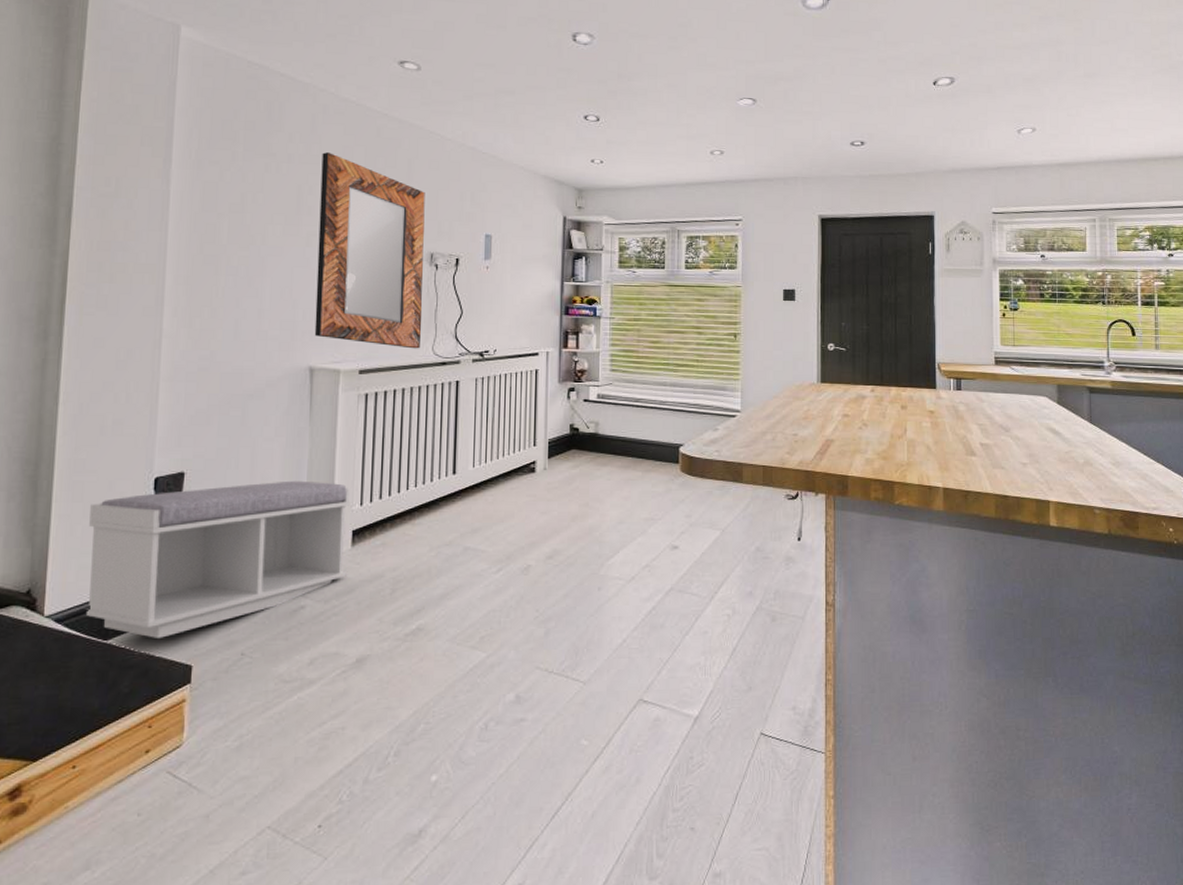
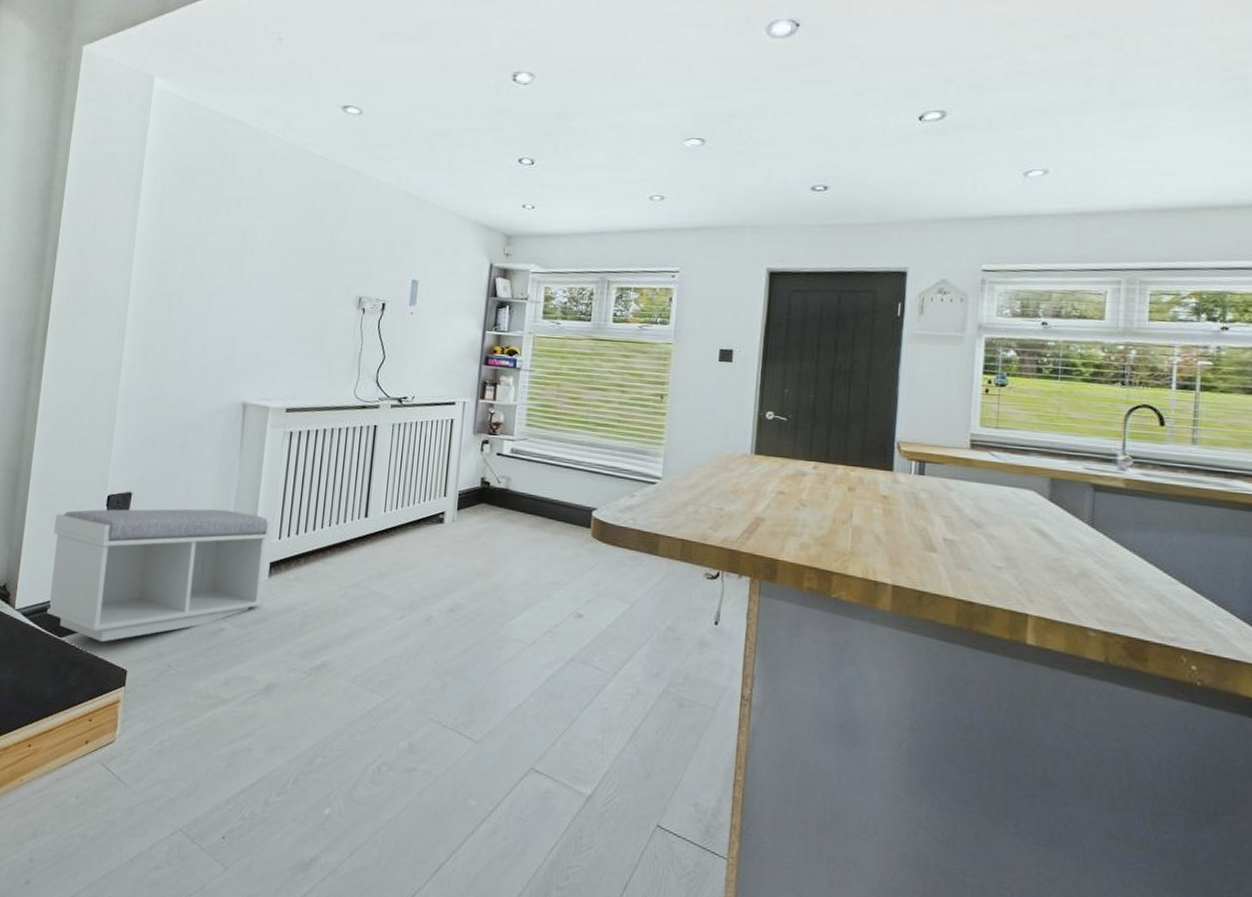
home mirror: present [314,152,425,349] -> none [249,196,358,391]

